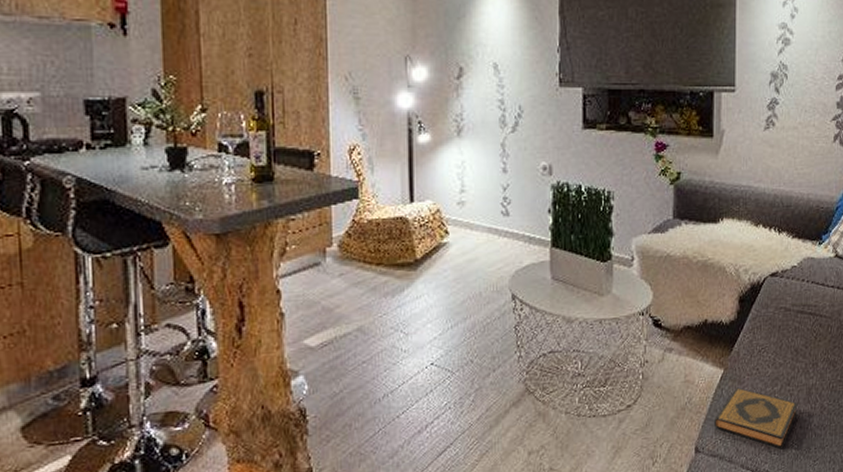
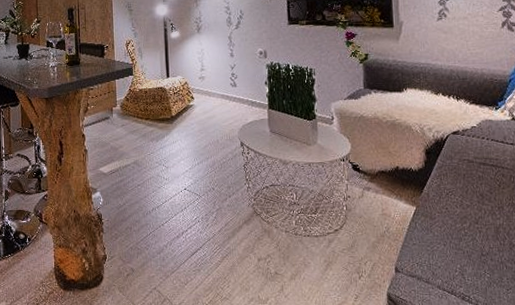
hardback book: present [715,387,798,450] -> none [411,222,488,277]

